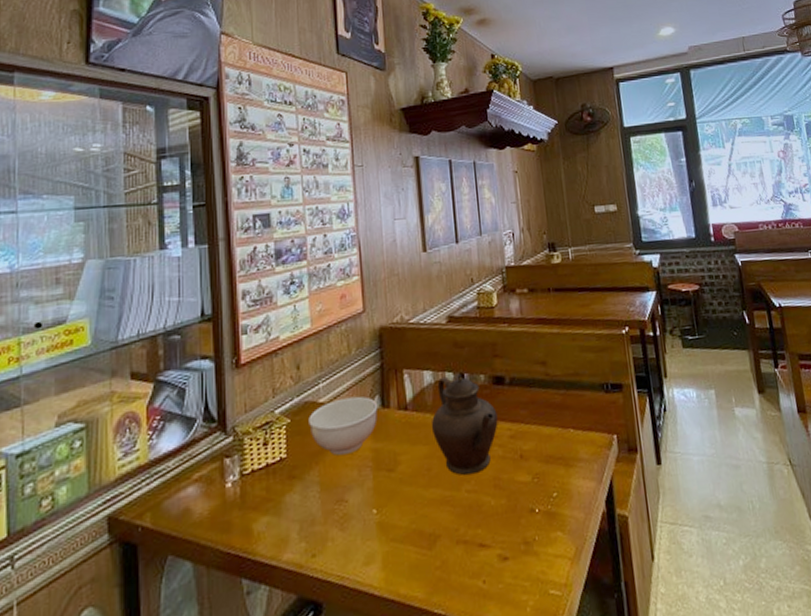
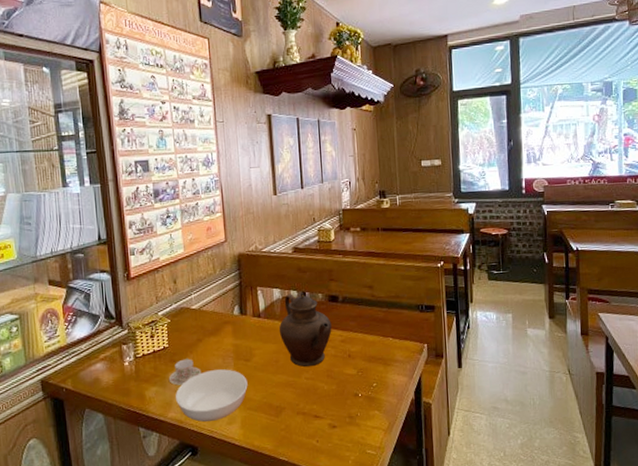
teacup: none [285,471,330,513] -> present [168,357,202,386]
bowl: none [293,484,391,565] -> present [175,369,248,422]
soup bowl: present [308,396,378,456] -> none [184,305,238,348]

